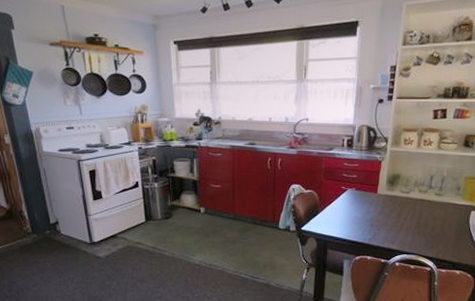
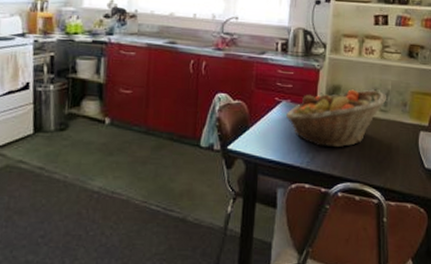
fruit basket: none [350,177,443,227] -> present [285,89,387,148]

